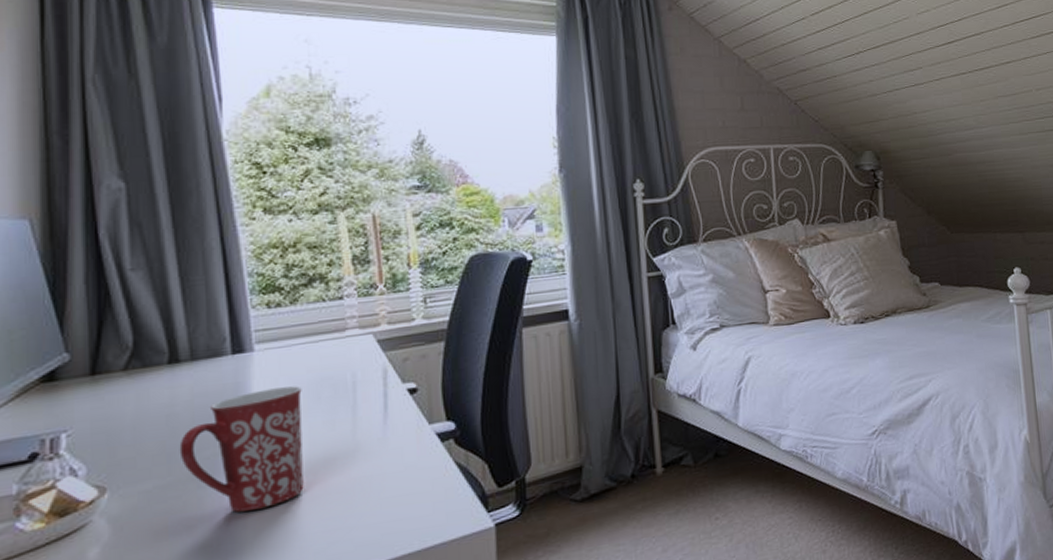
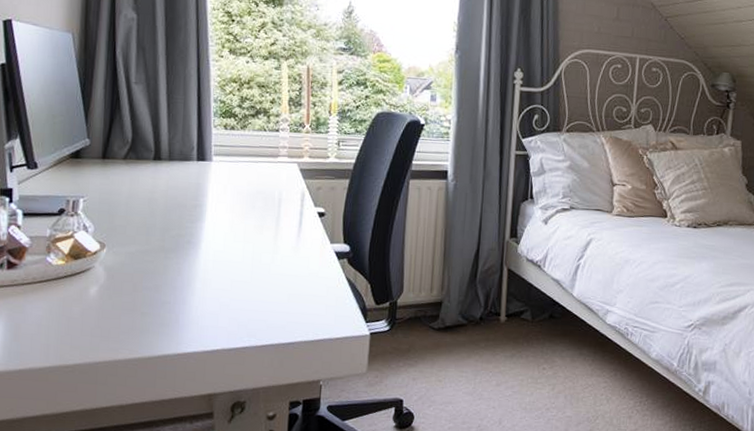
mug: present [179,386,304,512] -> none [155,192,243,283]

